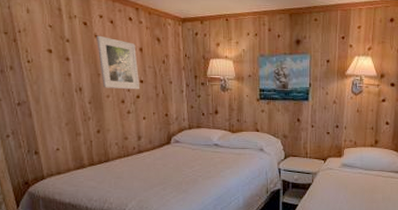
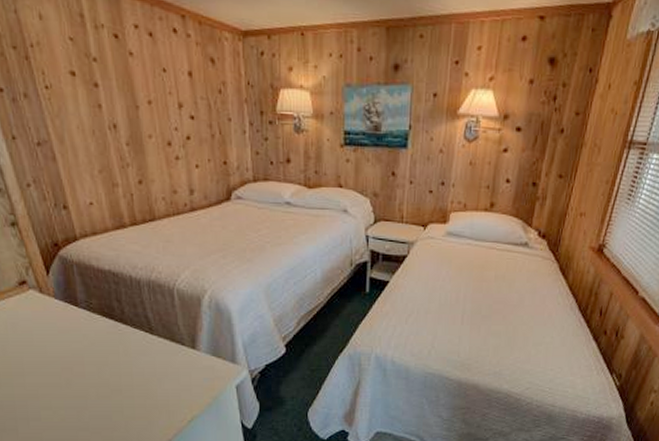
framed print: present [97,35,141,90] -> none [132,53,191,129]

